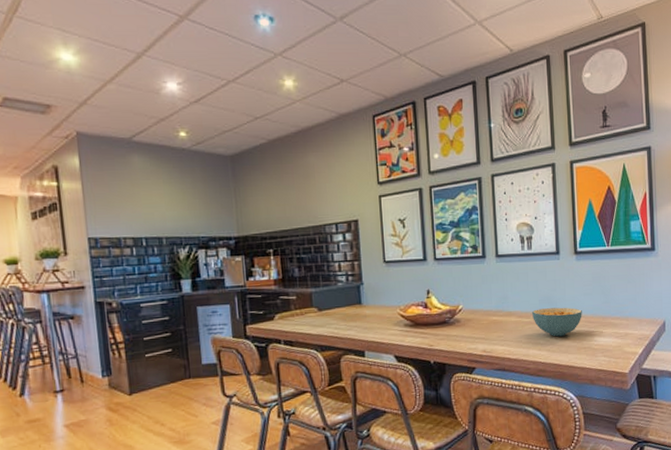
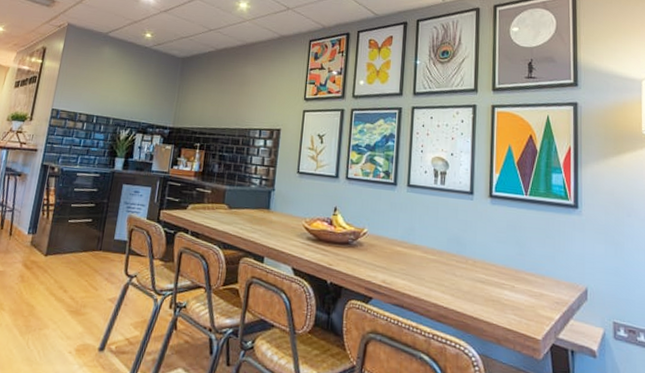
cereal bowl: present [531,307,582,337] -> none [438,247,493,283]

